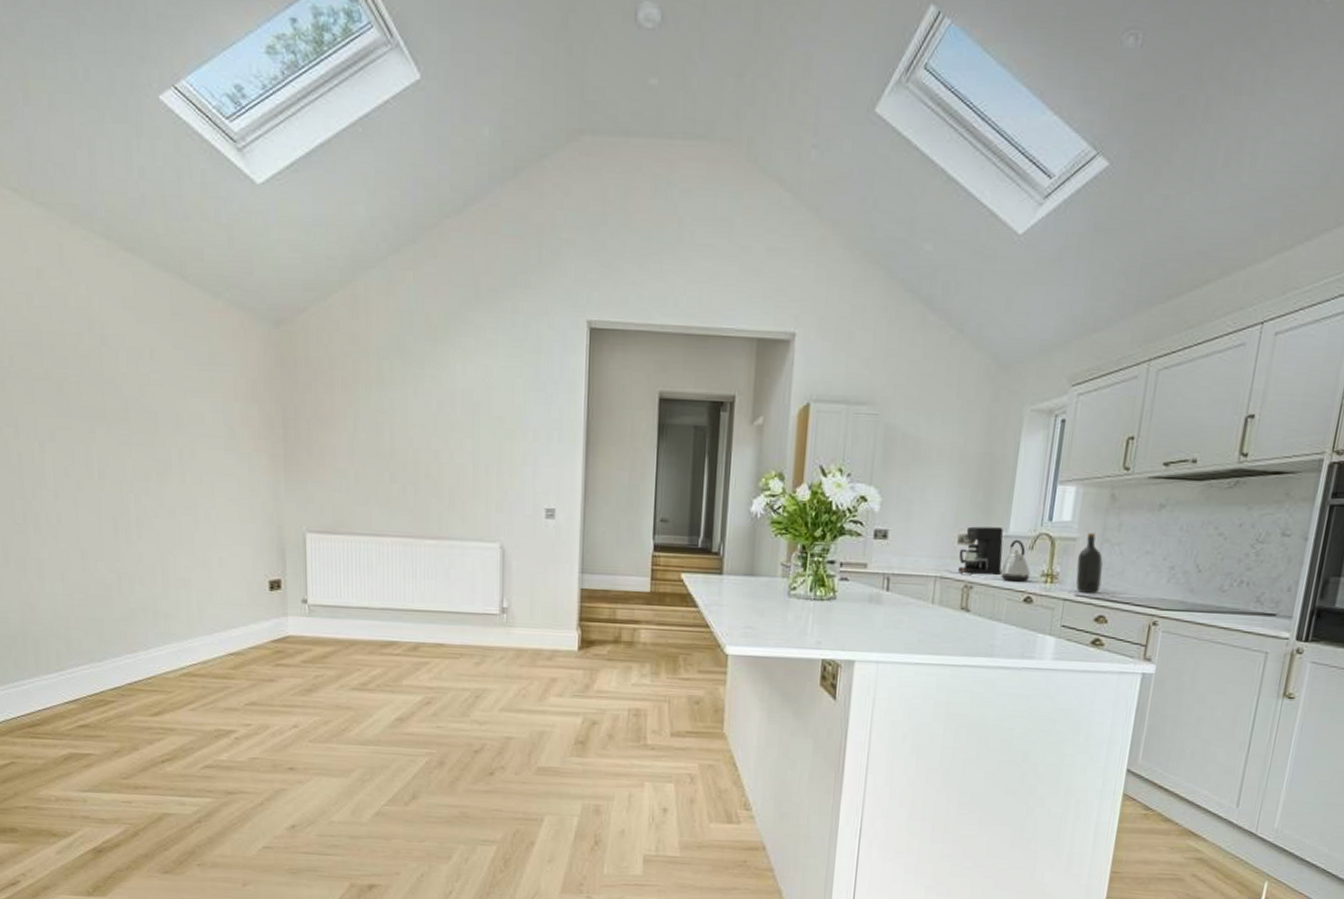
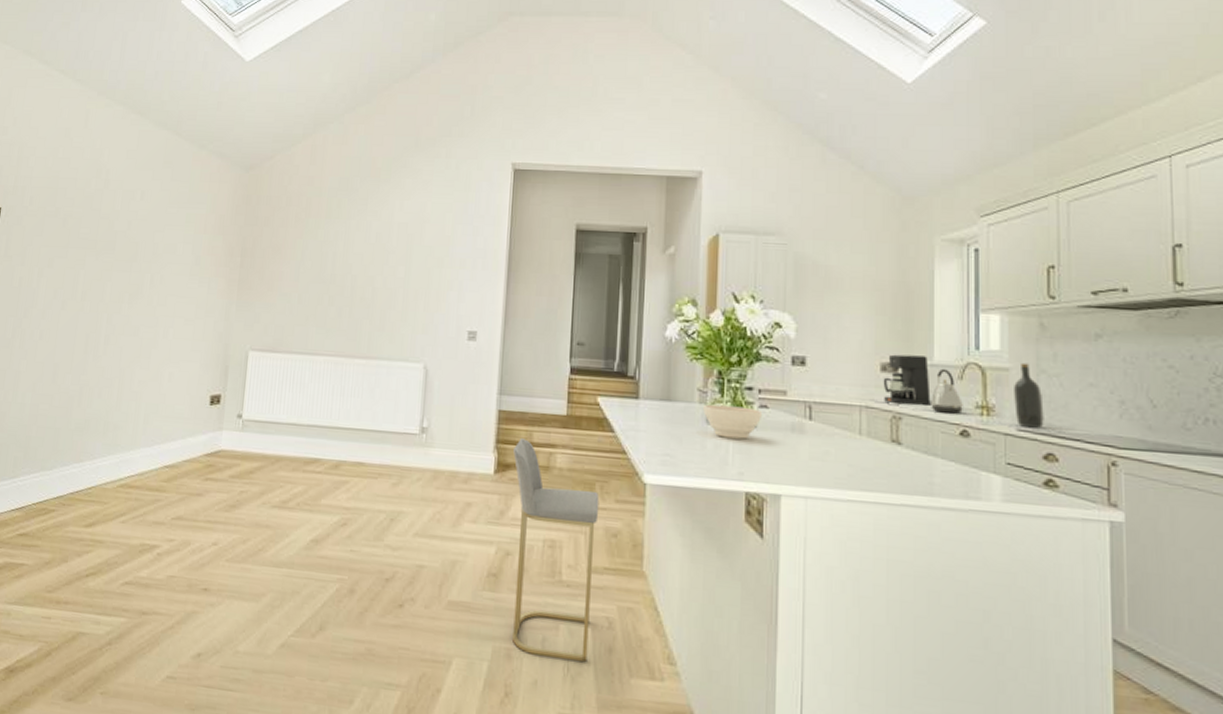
bar stool: none [597,616,683,812] -> present [513,438,600,662]
bowl: none [786,578,842,611] -> present [704,404,761,440]

